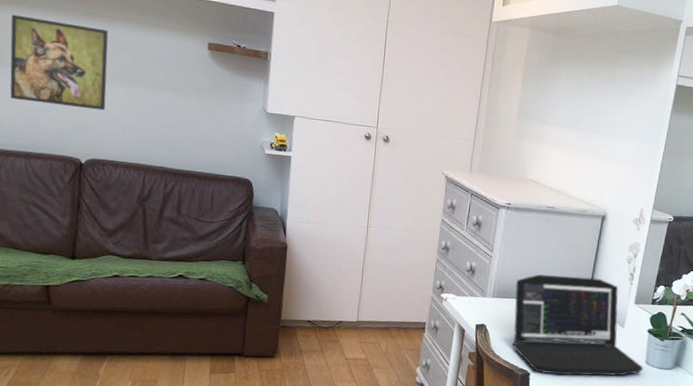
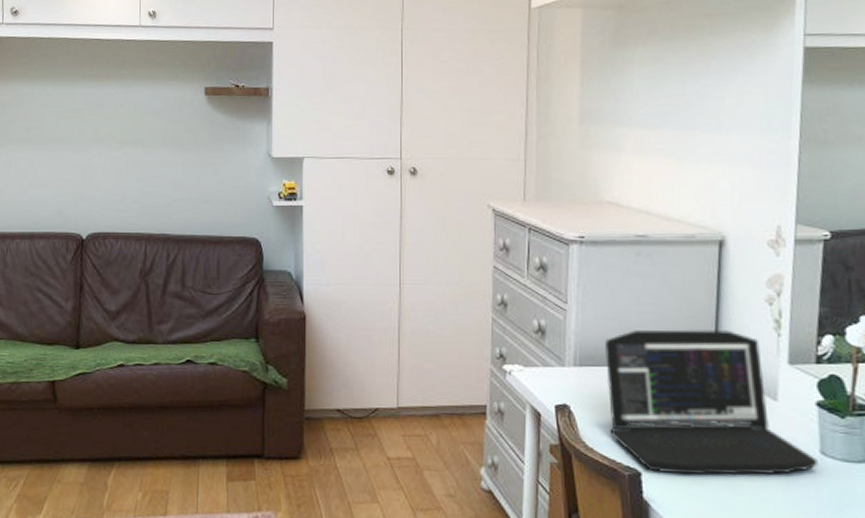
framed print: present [10,14,109,111] -> none [13,88,105,178]

